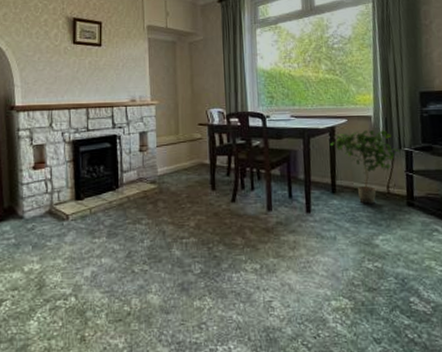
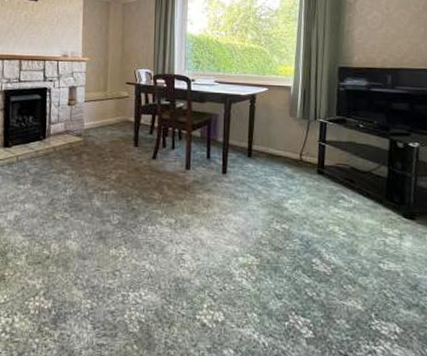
potted plant: present [329,130,401,205] -> none [249,100,316,171]

